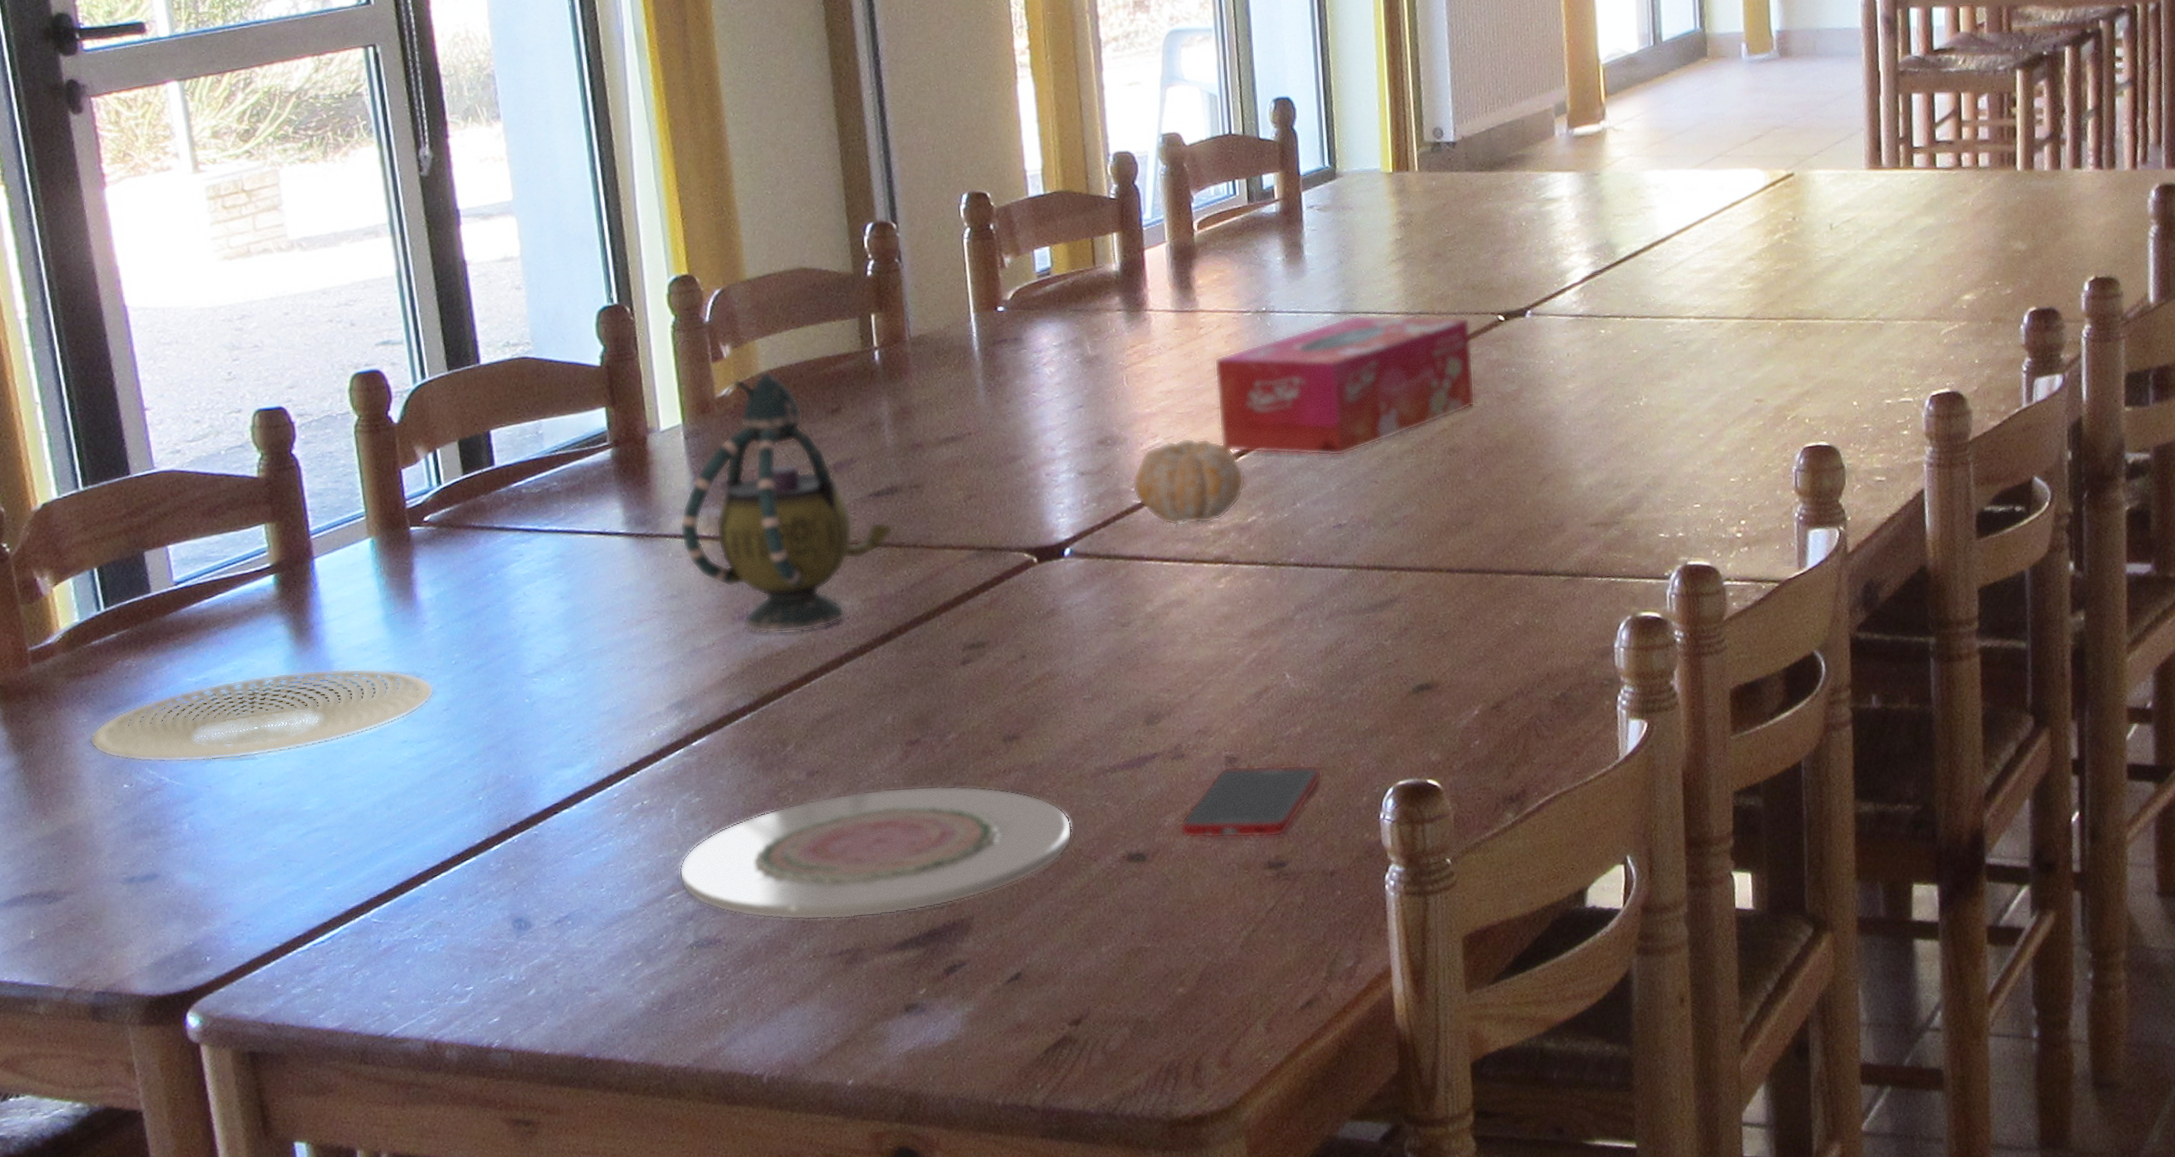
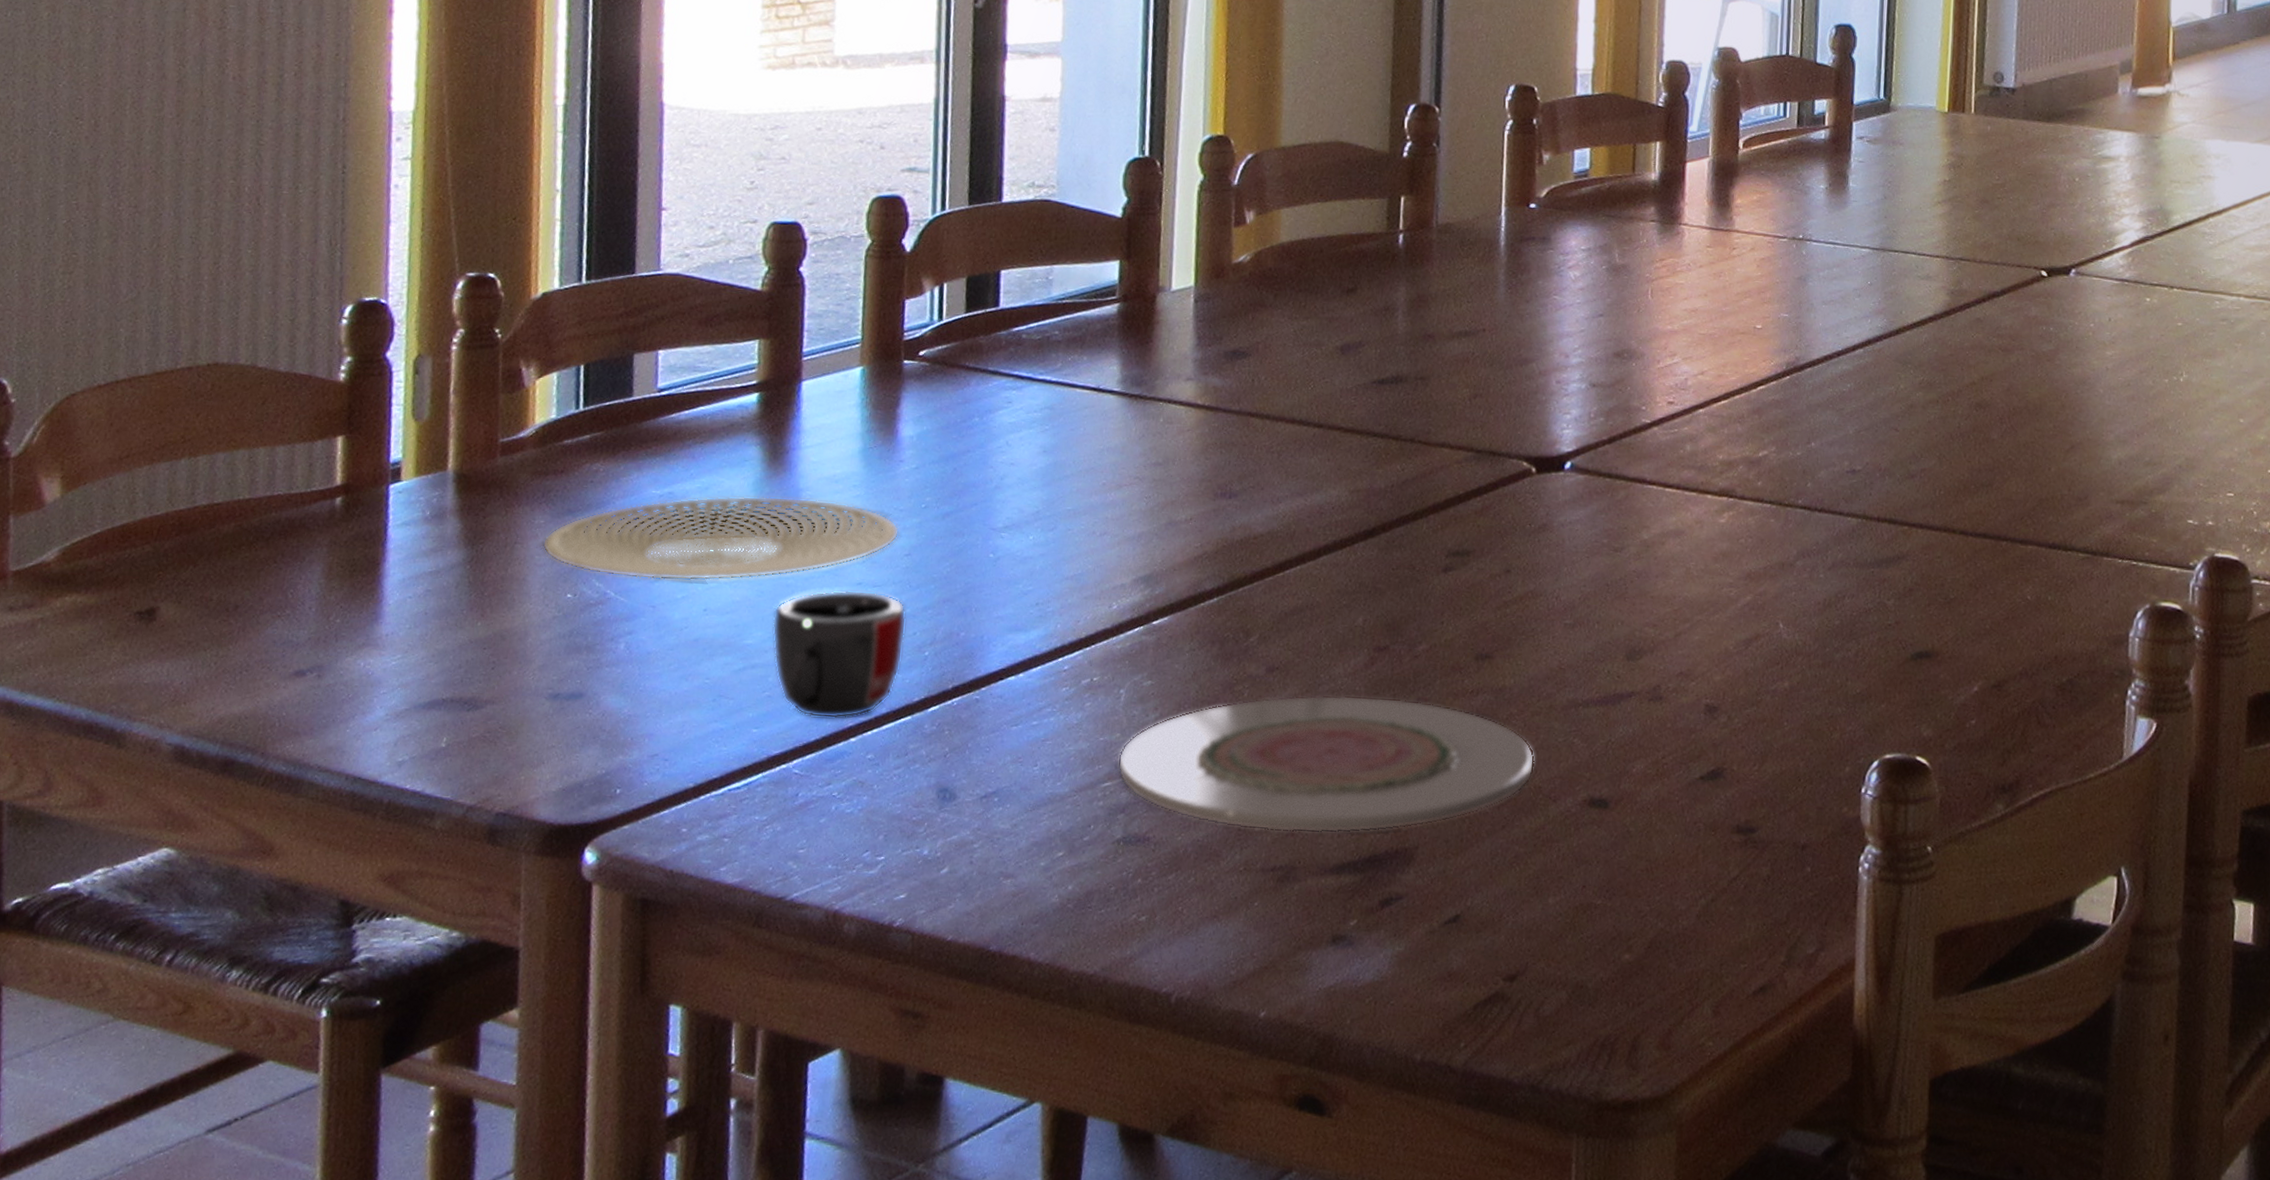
mug: none [327,747,458,870] -> present [772,589,907,719]
teapot: present [679,371,894,634] -> none [1174,242,1393,517]
fruit: present [1132,437,1246,525] -> none [1643,360,1762,453]
cell phone: present [1179,764,1322,839] -> none [1648,715,1805,799]
tissue box: present [1214,315,1475,457] -> none [1739,254,2011,398]

